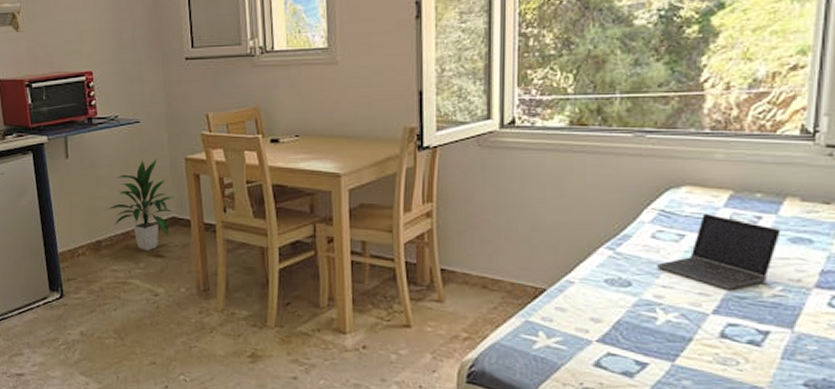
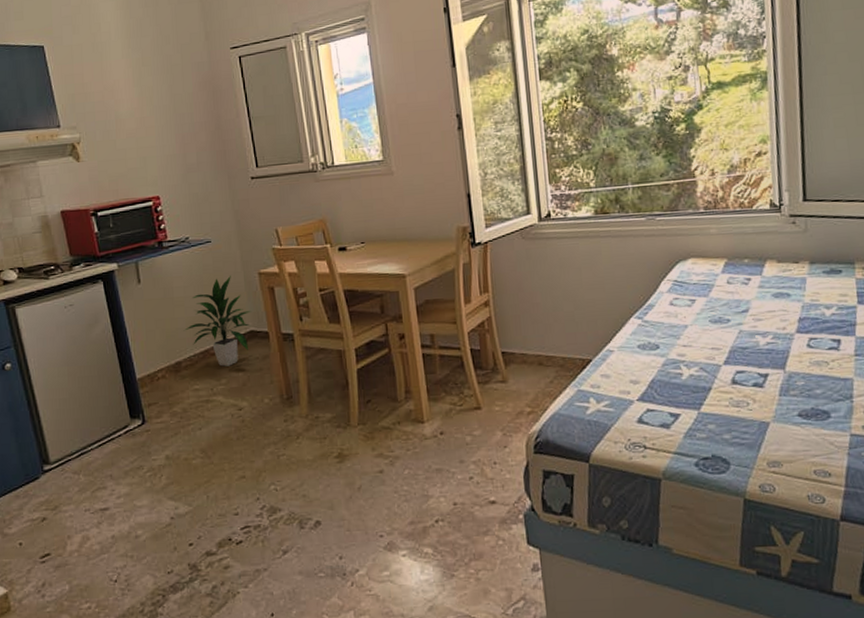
laptop computer: present [657,213,781,290] -> none [677,279,766,343]

